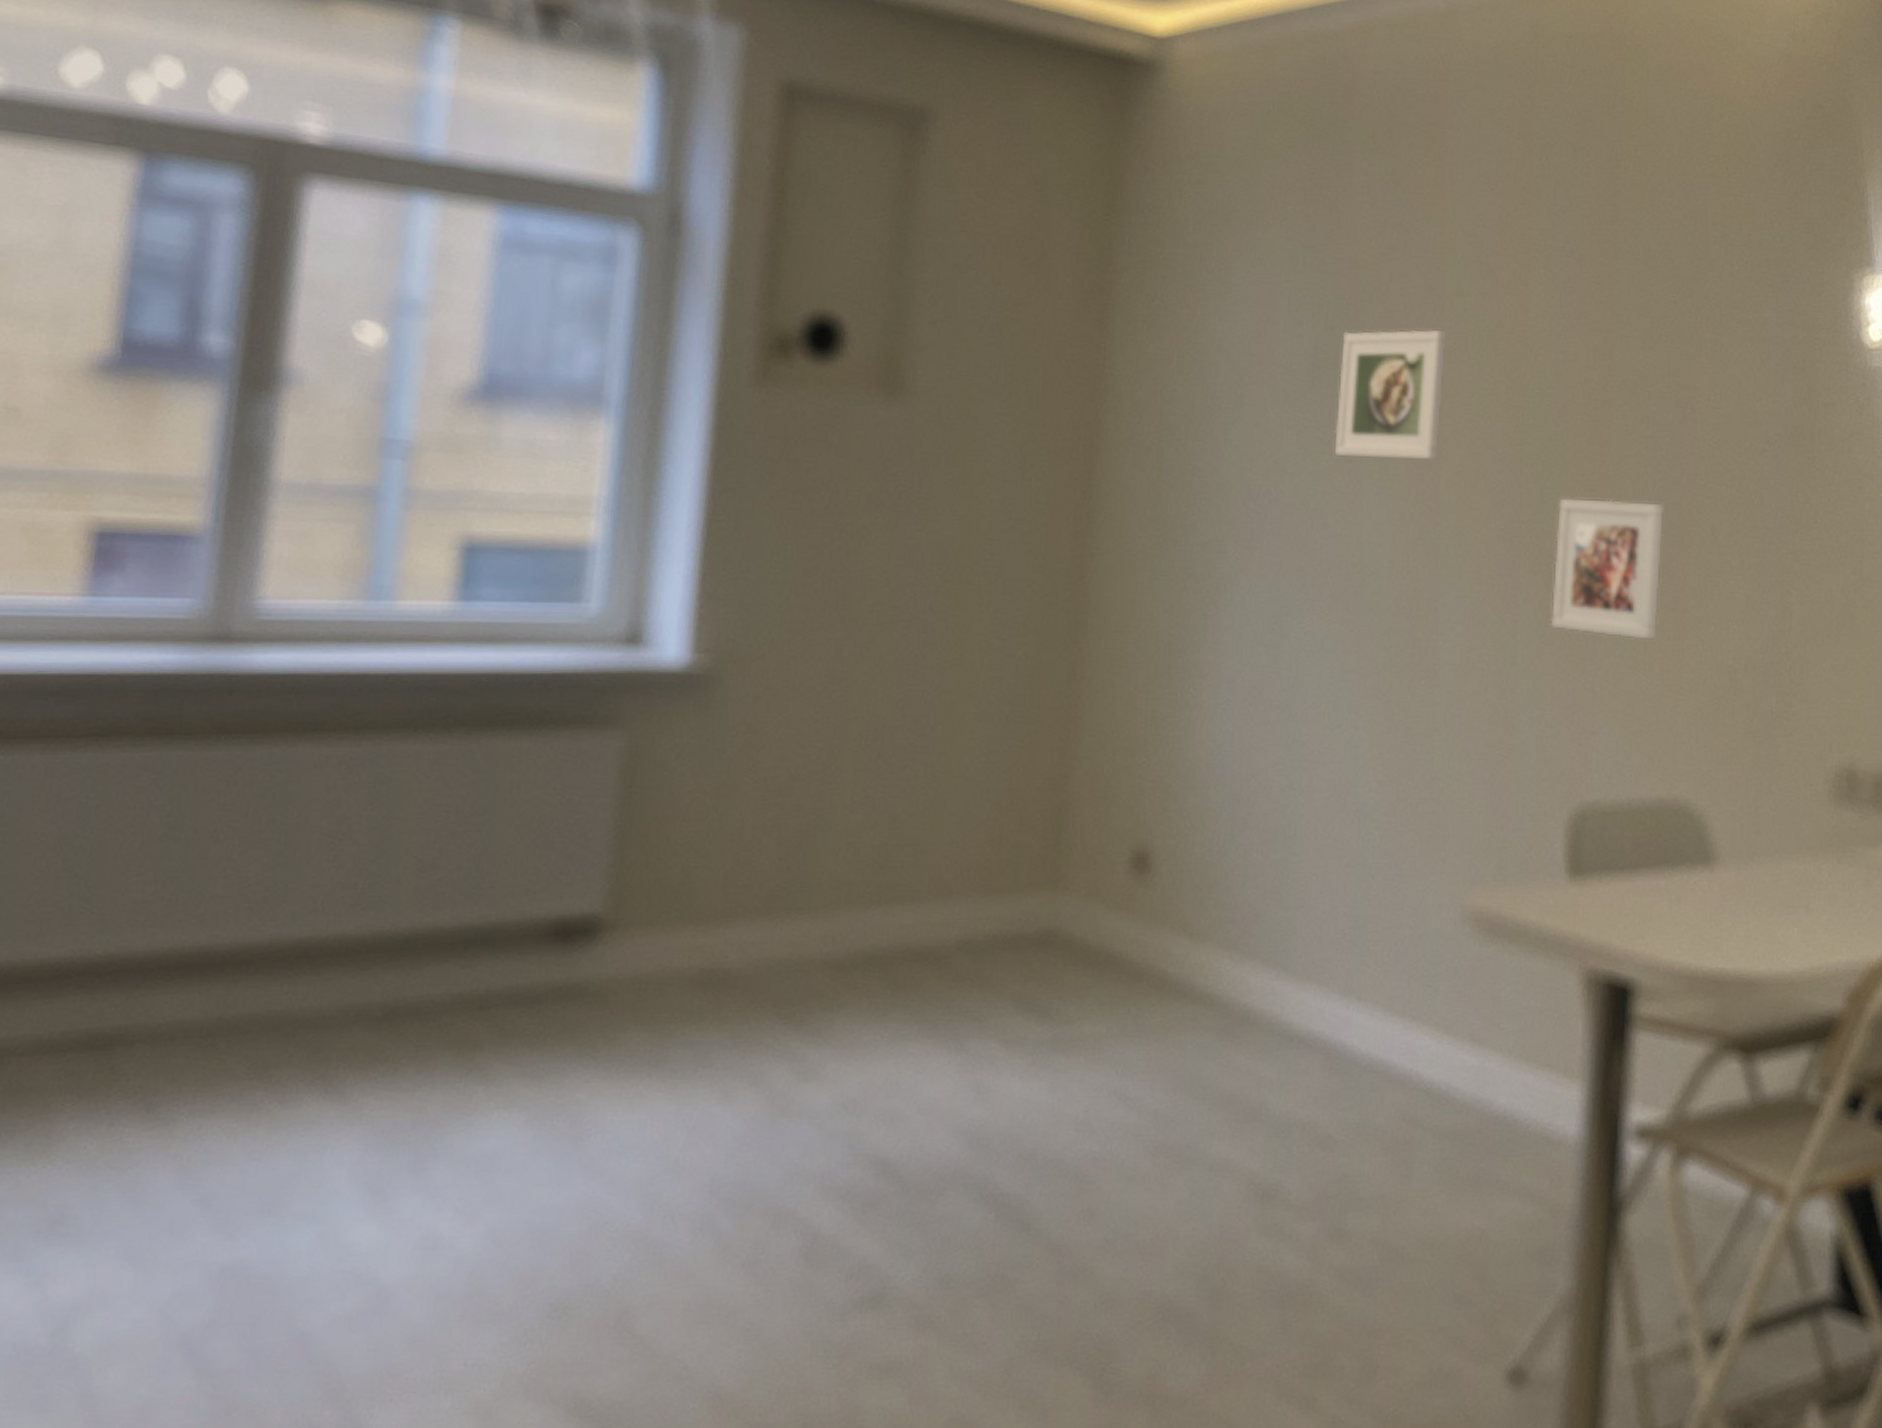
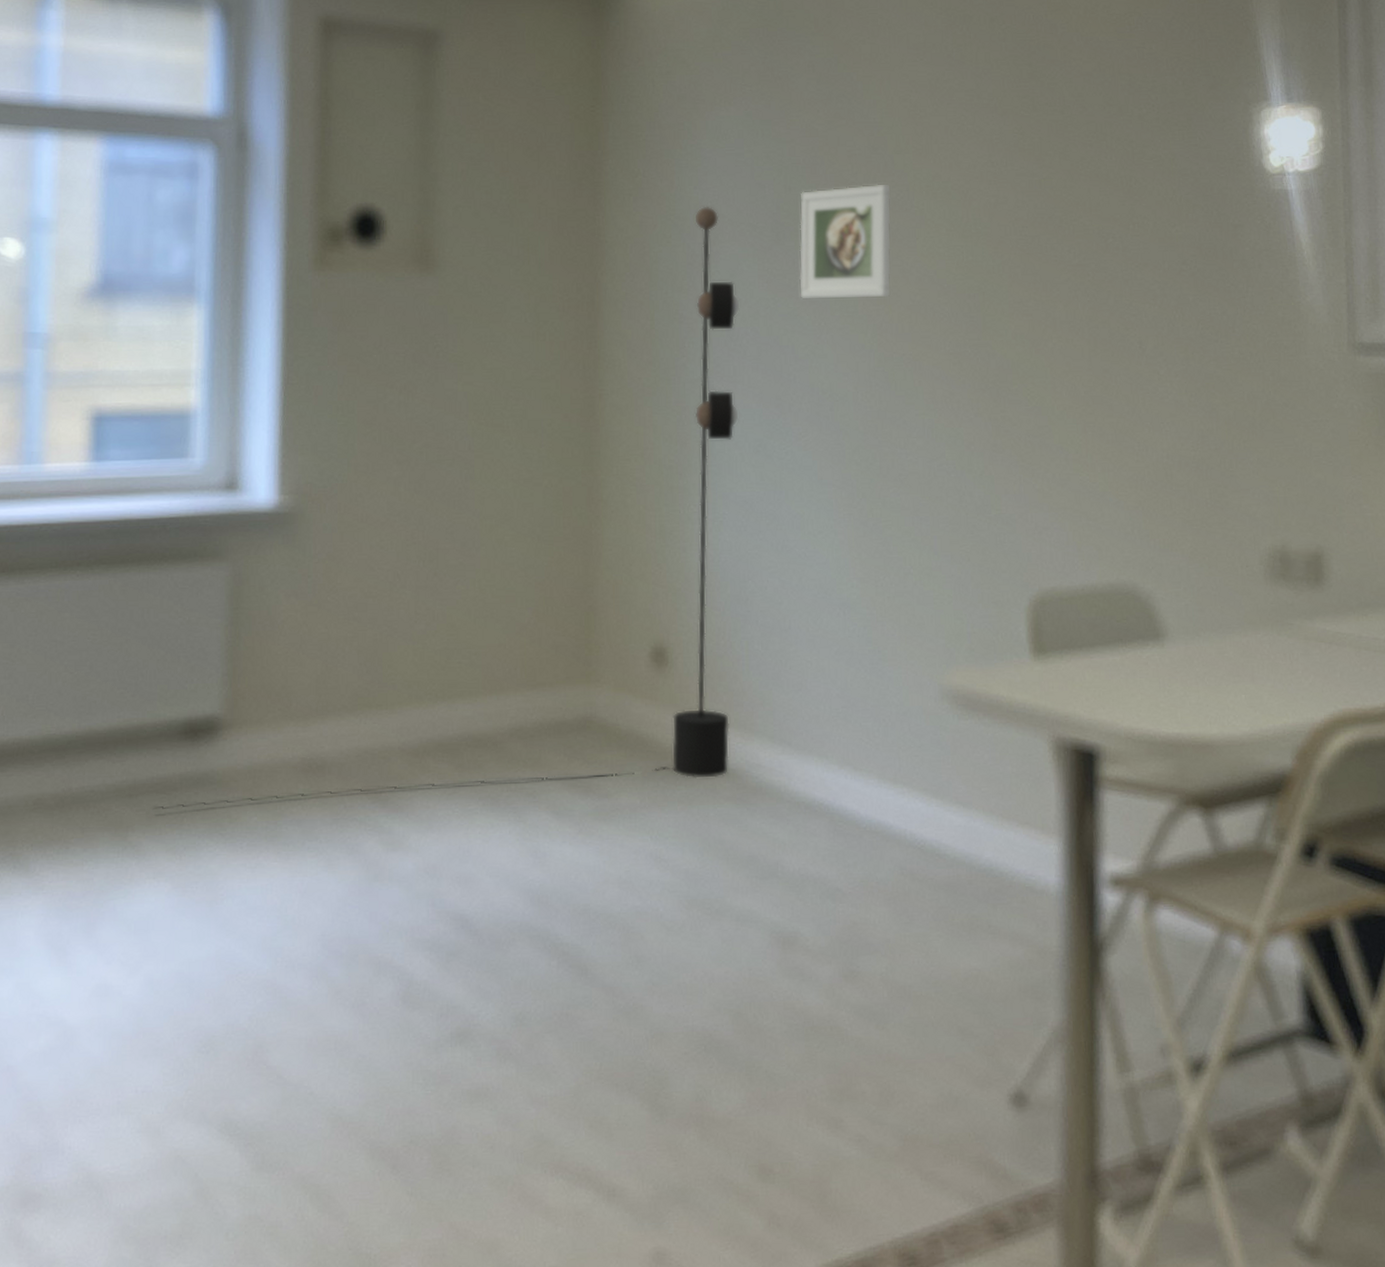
floor lamp: none [507,341,1264,1025] -> present [152,206,740,809]
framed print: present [1550,497,1665,641] -> none [999,322,1097,445]

